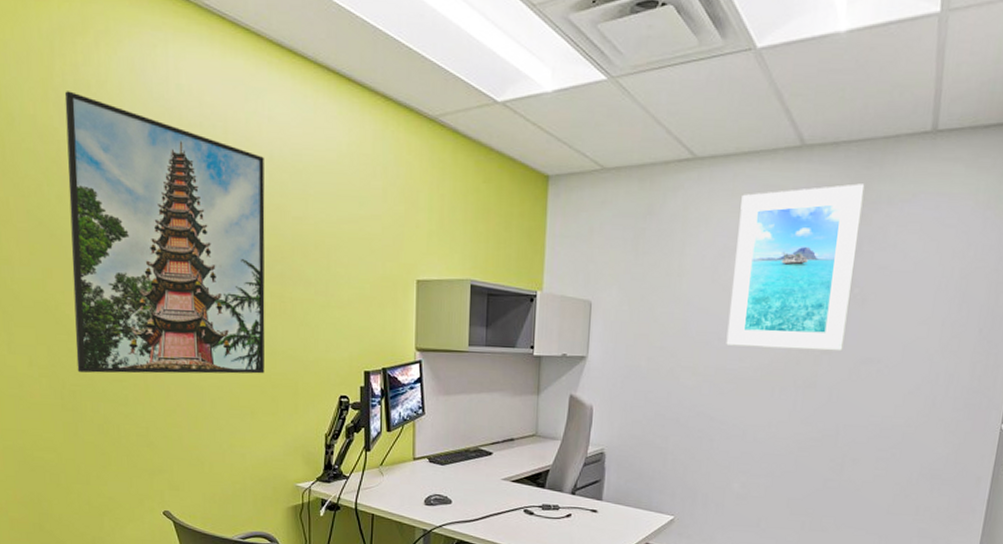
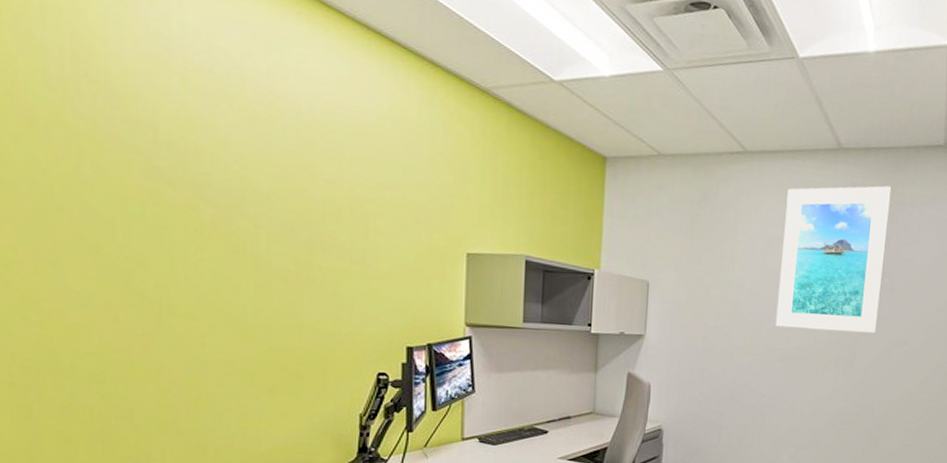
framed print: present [64,91,265,374] -> none [25,14,290,349]

